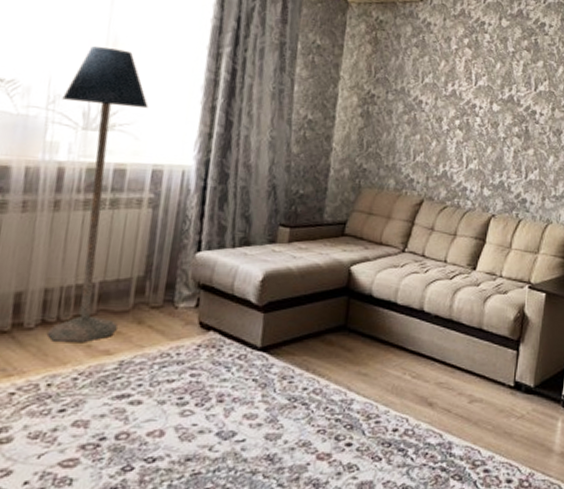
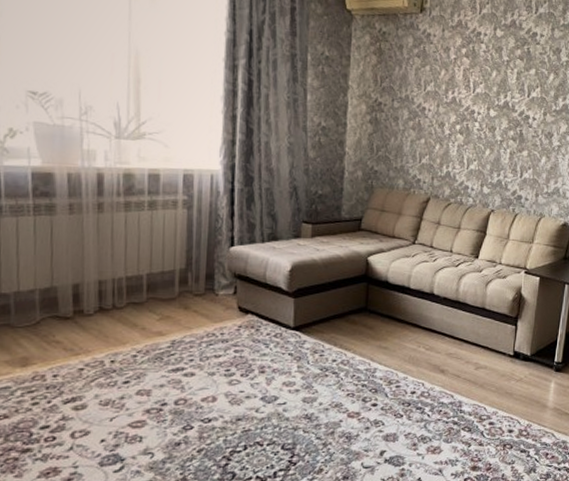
floor lamp: present [46,46,149,342] -> none [93,60,174,325]

